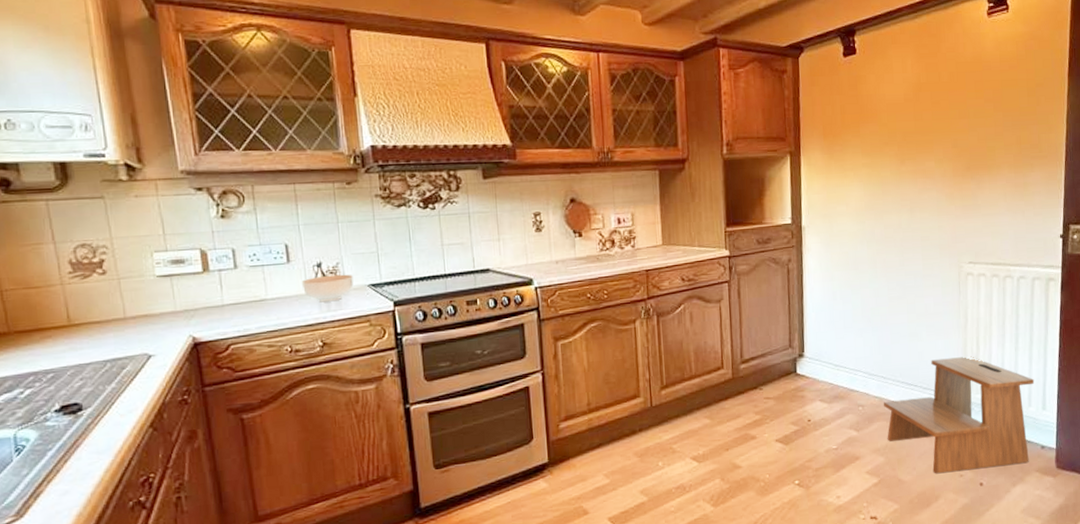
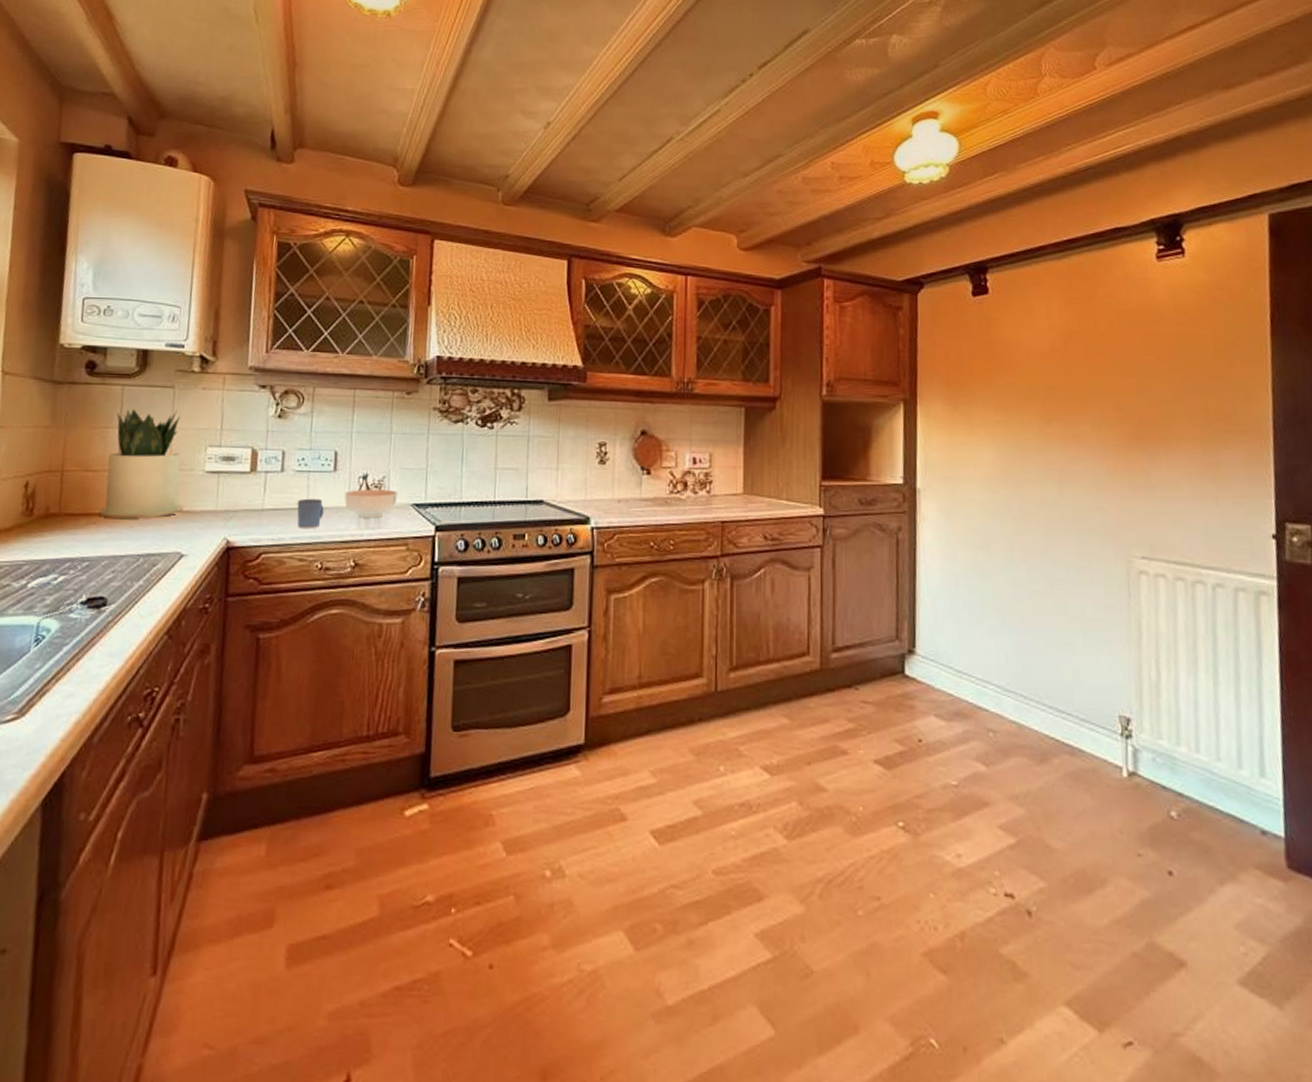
planter: none [47,220,143,331] -> present [96,409,185,520]
mug: none [256,289,285,319] -> present [297,498,324,530]
step stool: present [883,356,1035,474] -> none [1022,681,1246,852]

